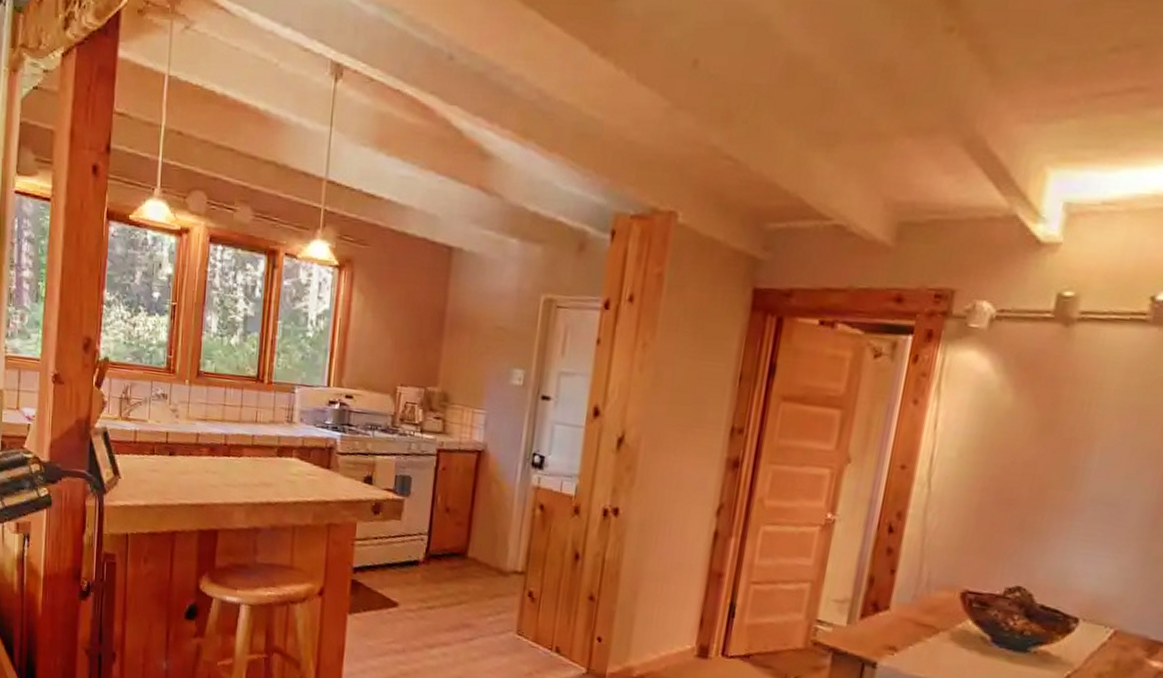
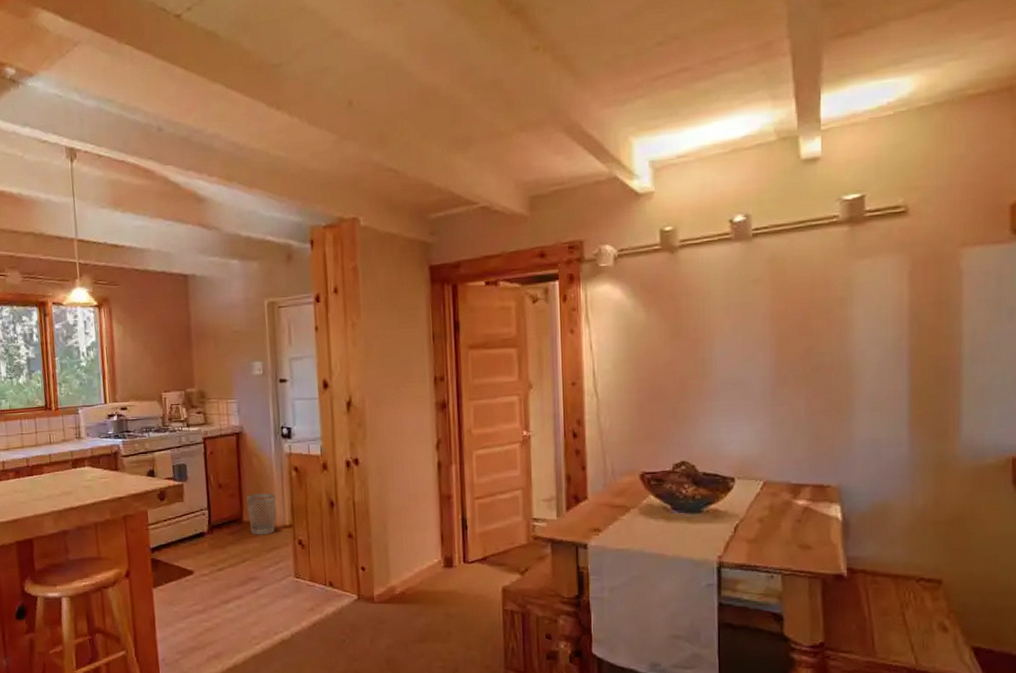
wastebasket: none [474,526,511,578] -> present [246,493,276,535]

